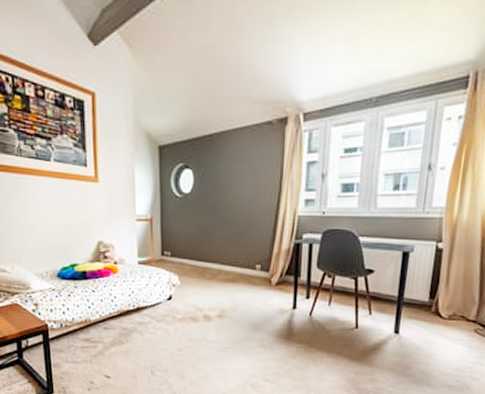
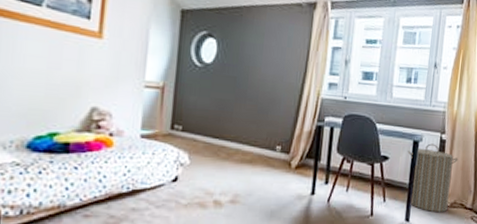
laundry hamper: none [396,253,459,325] -> present [408,143,459,213]

